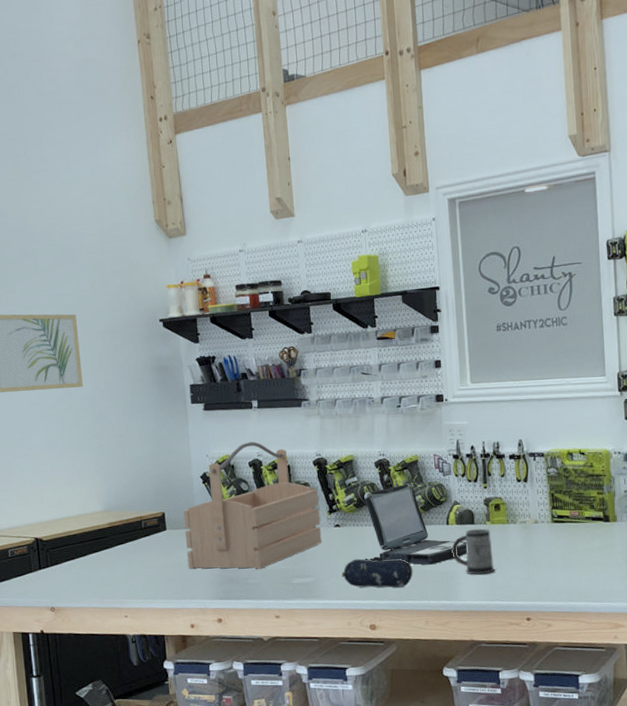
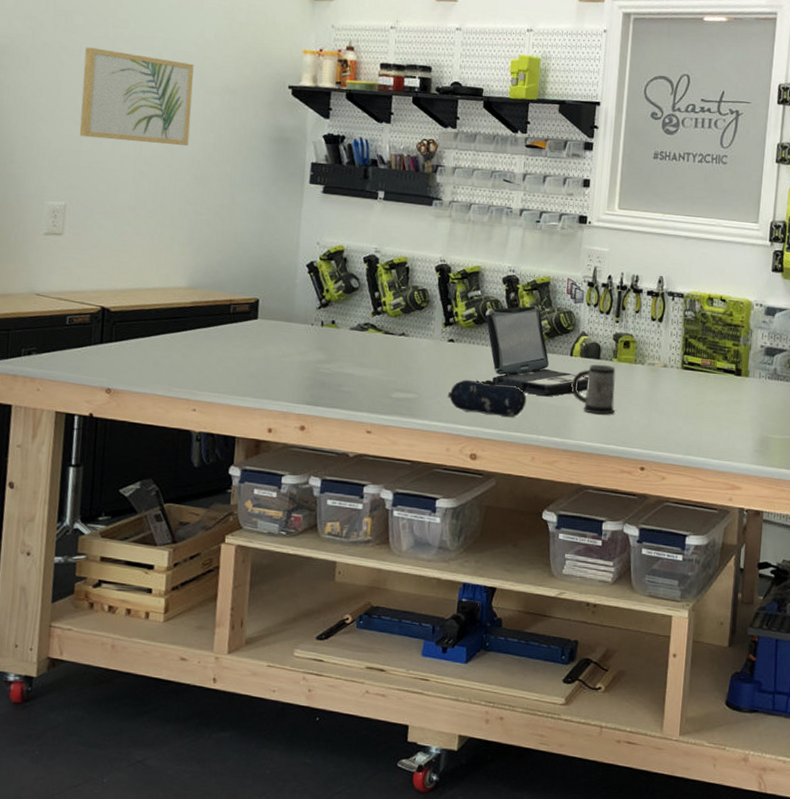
tool box: present [183,442,322,569] -> none [275,235,436,377]

